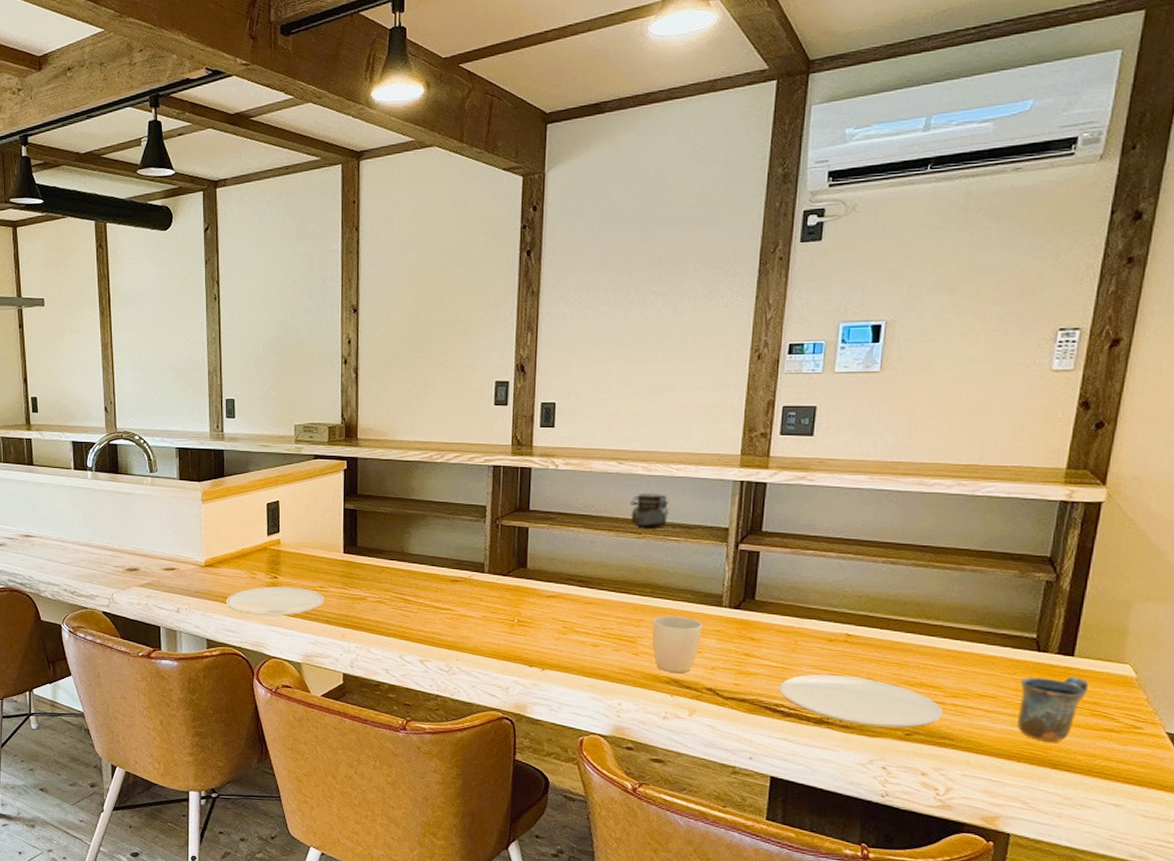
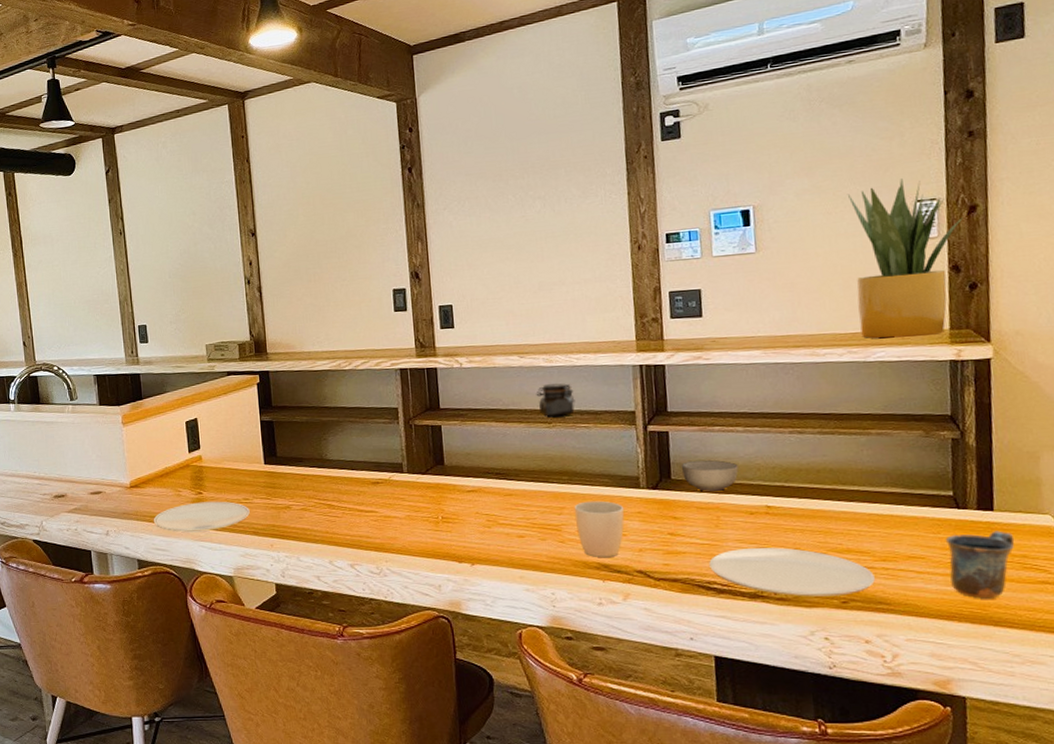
bowl: none [767,584,825,617] -> present [681,460,739,492]
planter: none [974,304,1103,474] -> present [847,178,963,339]

